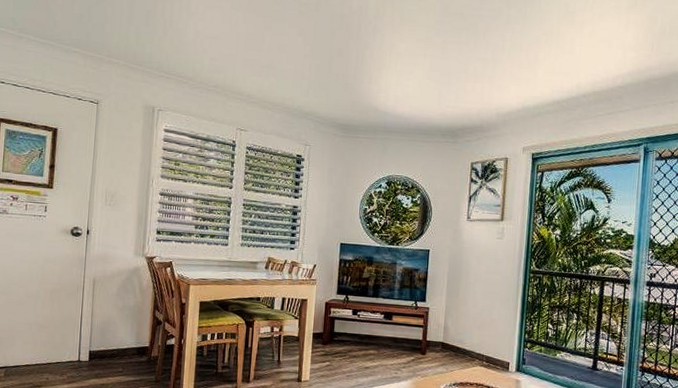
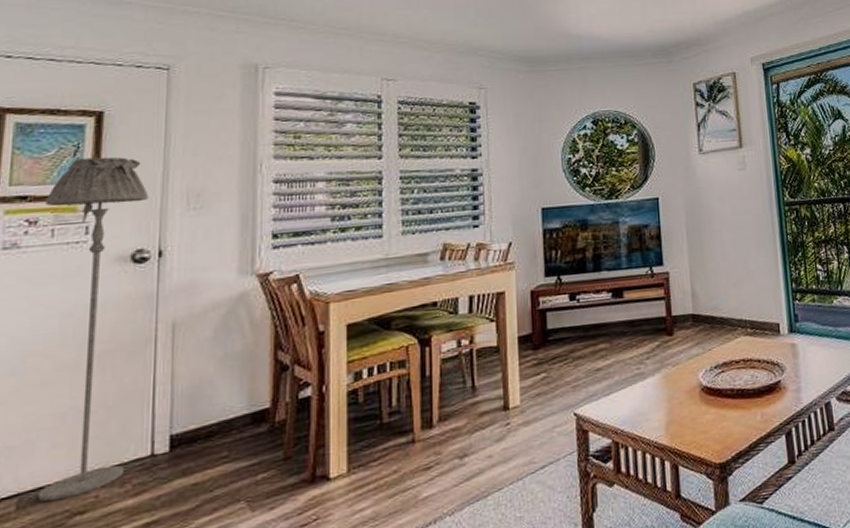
floor lamp: none [16,159,82,376] -> present [38,157,148,502]

